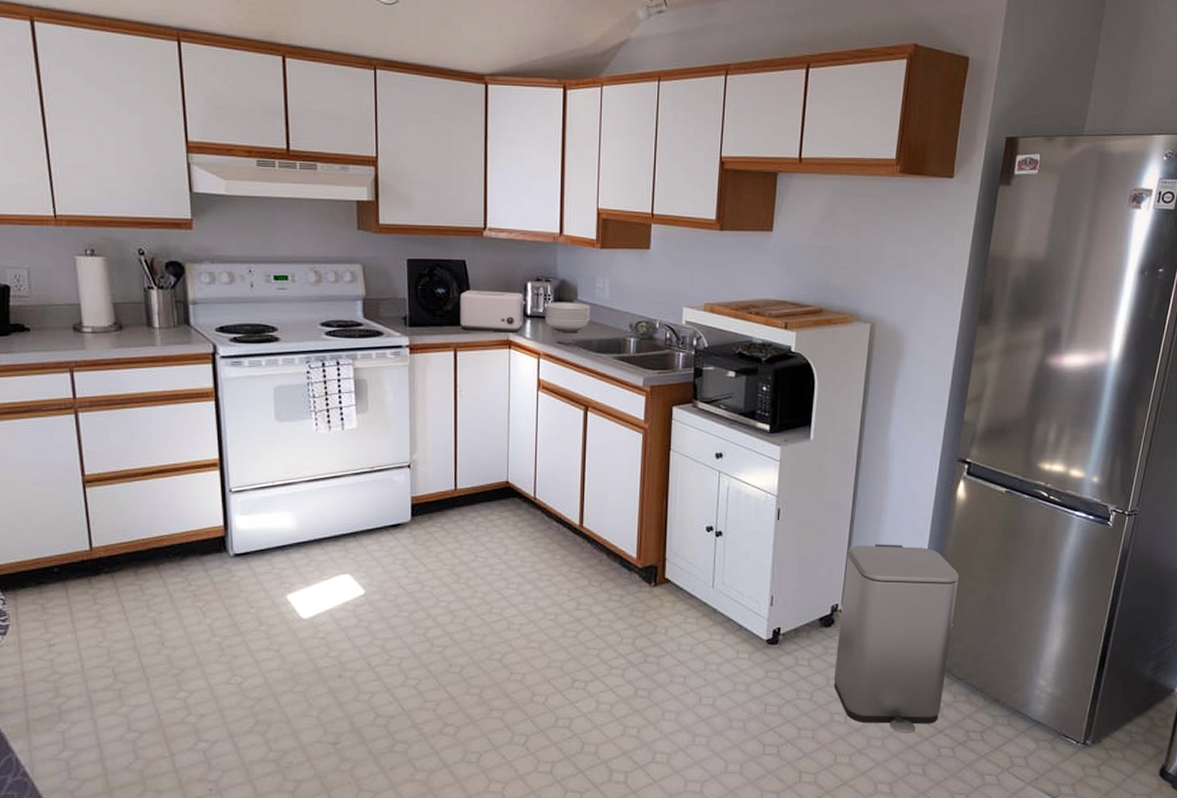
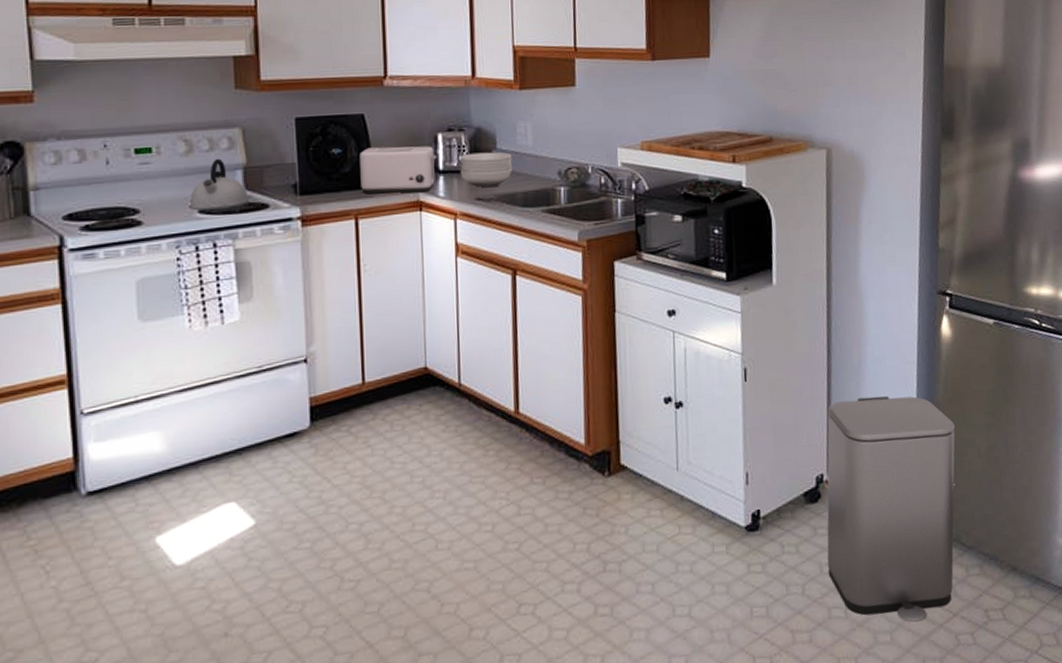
kettle: none [317,289,368,334] -> present [189,158,250,211]

